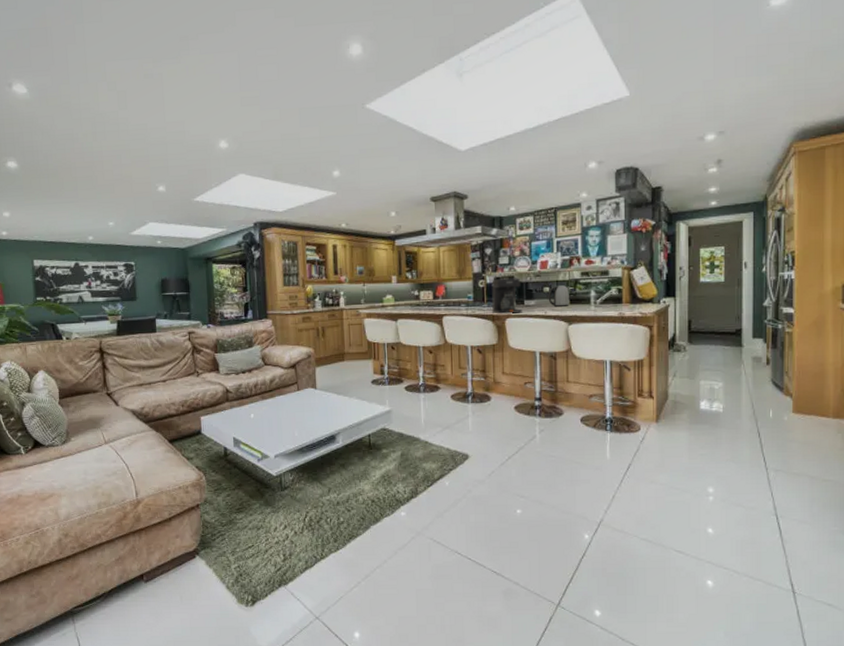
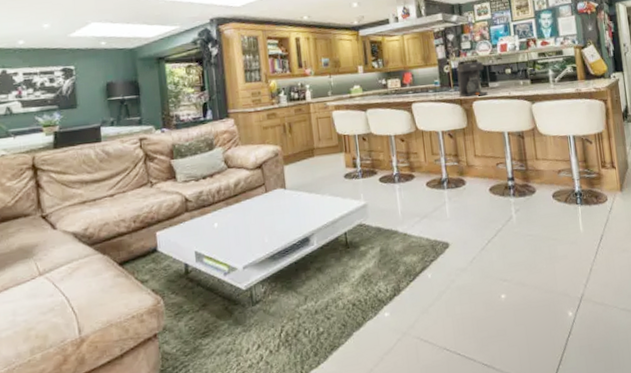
kettle: present [548,284,569,308] -> none [510,65,531,88]

